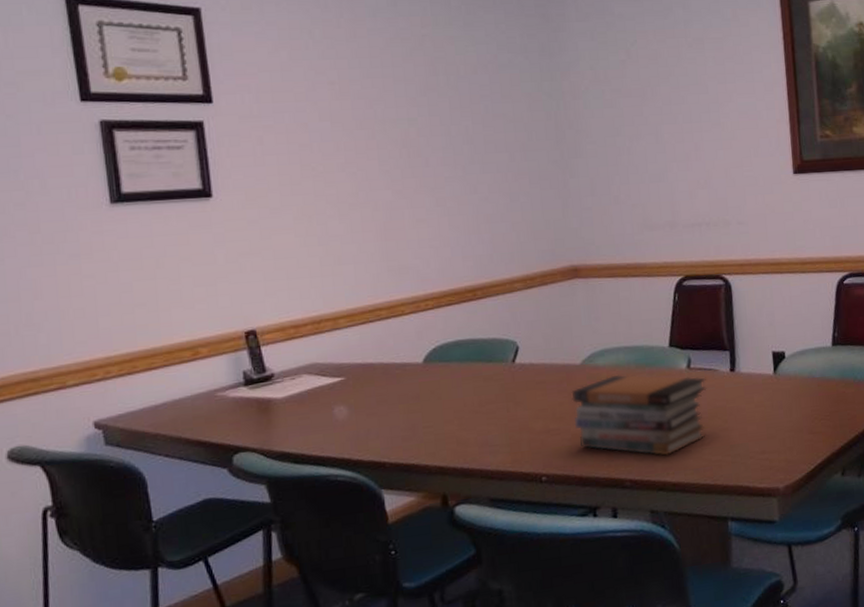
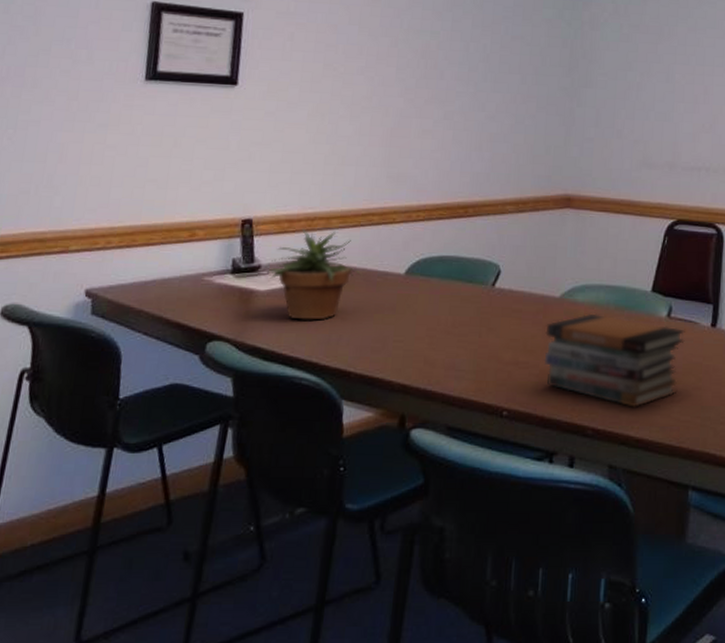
potted plant: none [282,330,382,421] -> present [267,228,364,321]

